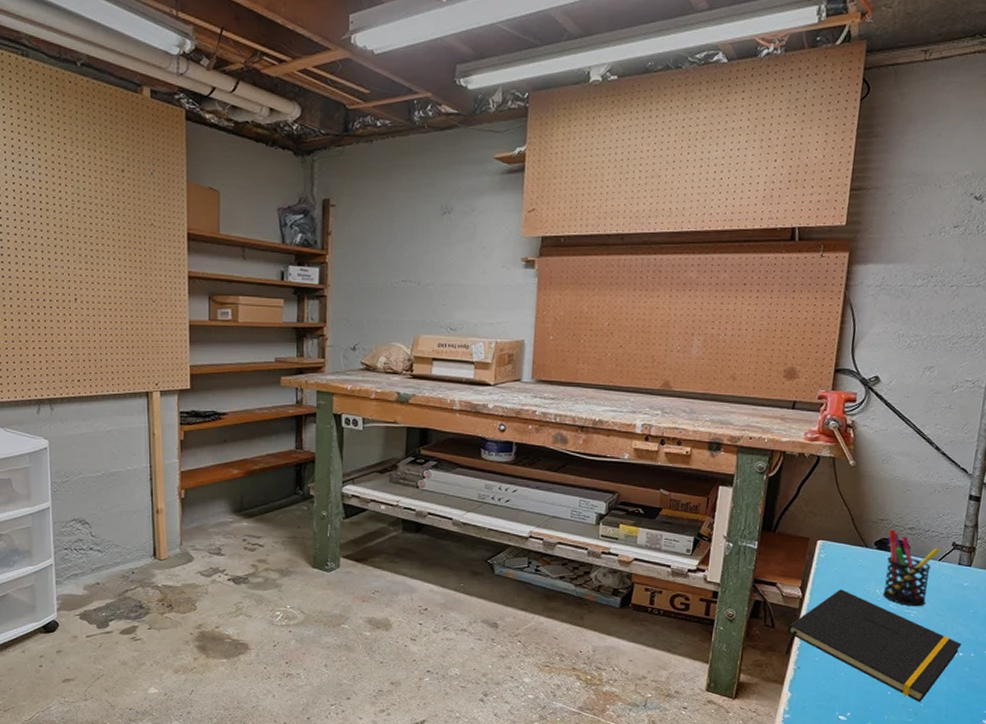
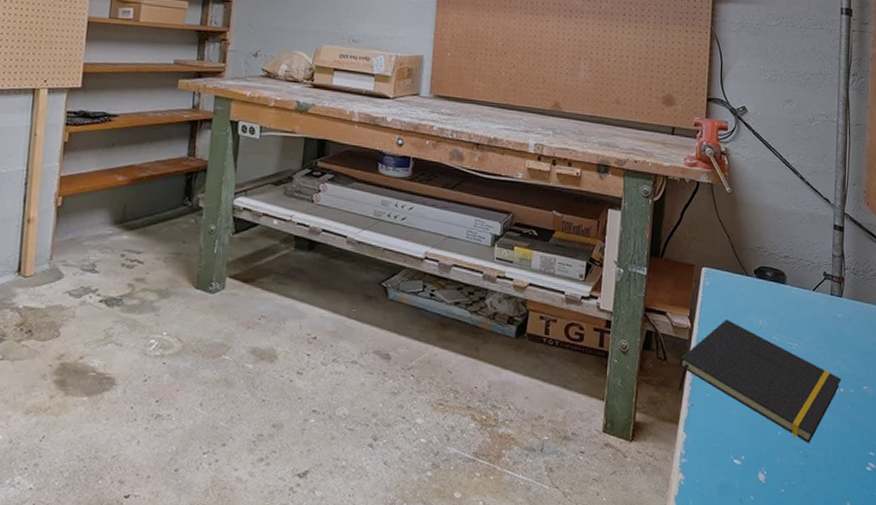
pen holder: present [883,529,940,607] -> none [765,257,813,339]

